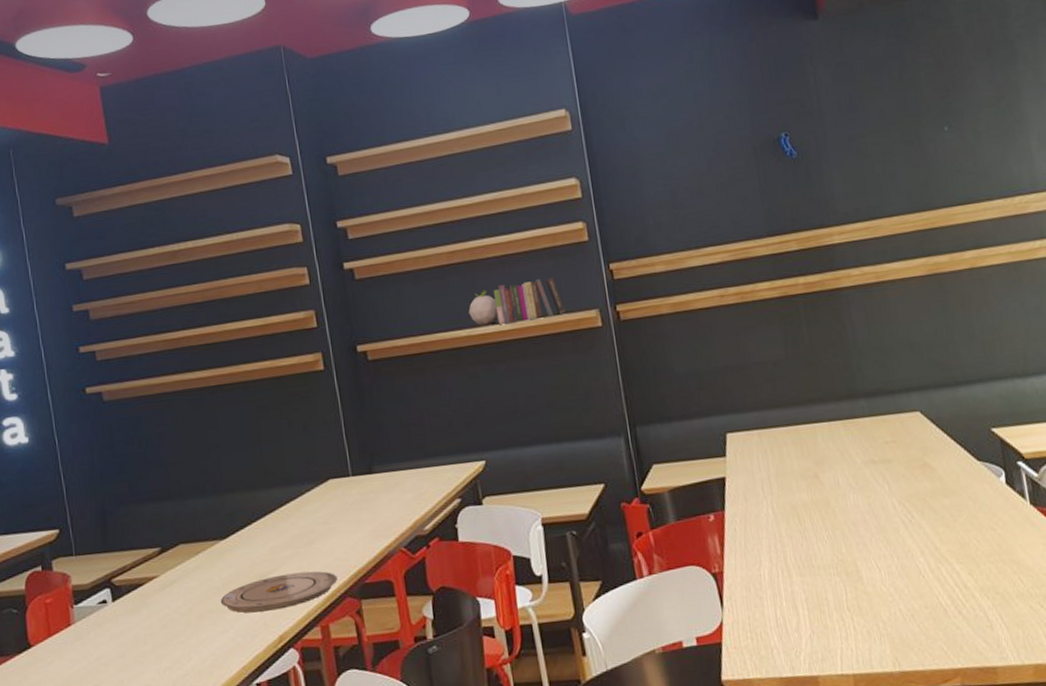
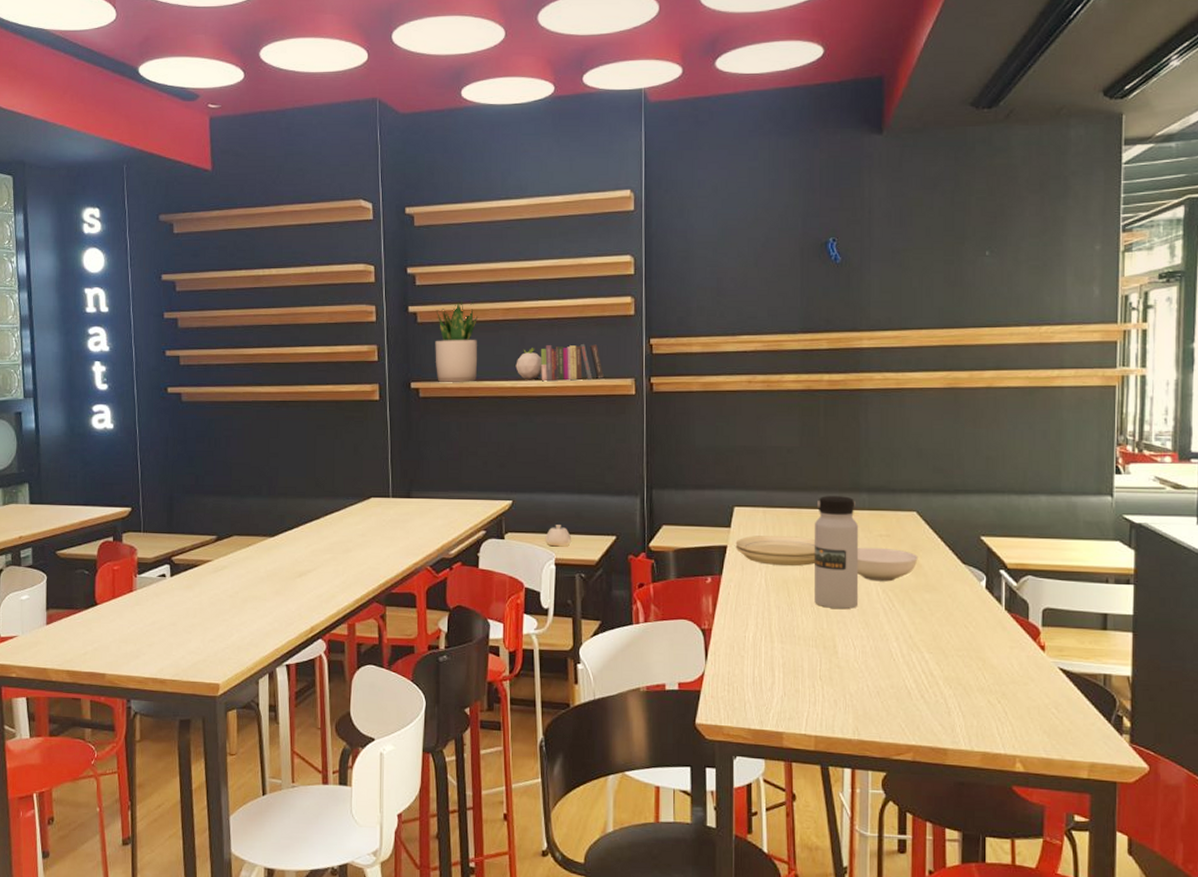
plate: present [220,571,338,613] -> none [263,574,368,604]
planter: none [373,246,428,341] -> present [435,299,477,382]
sugar bowl: none [527,480,557,506] -> present [545,525,572,547]
plate: none [733,456,823,492] -> present [735,535,816,566]
water bottle: none [814,405,876,530] -> present [815,496,859,609]
bowl: none [865,455,930,494] -> present [858,547,918,582]

